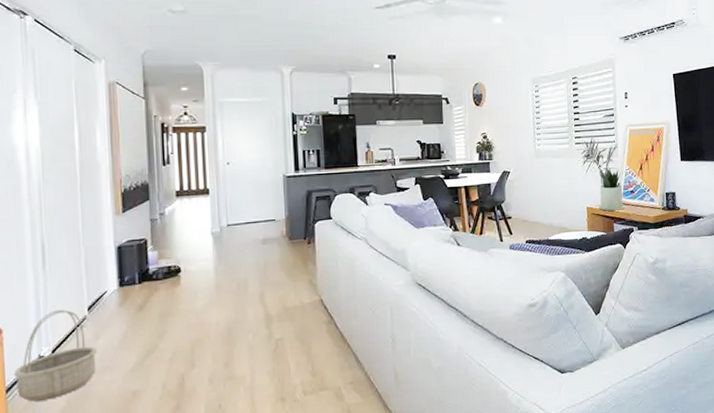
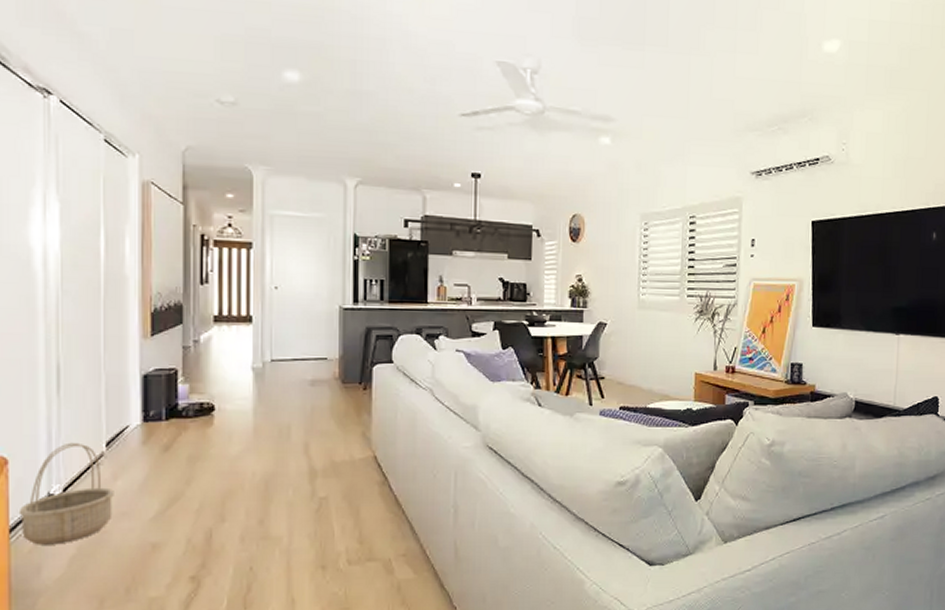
planter: present [598,169,625,211] -> none [709,329,741,380]

